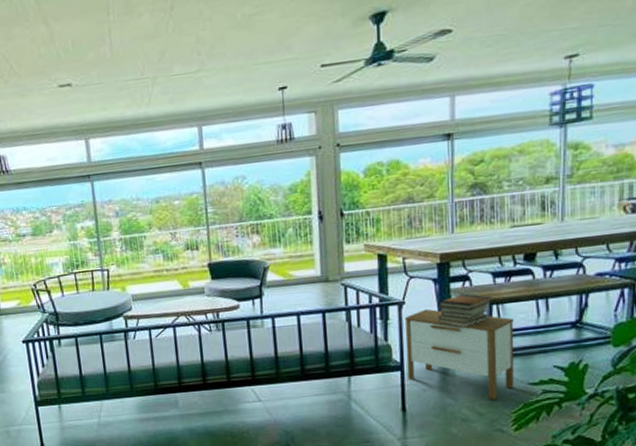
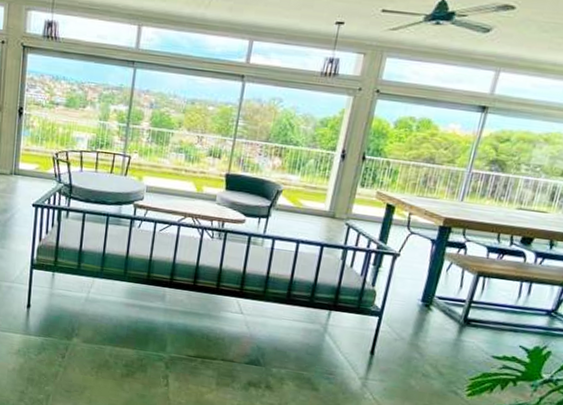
nightstand: present [404,309,514,401] -> none [383,265,496,364]
book stack: present [437,294,492,327] -> none [425,259,481,291]

